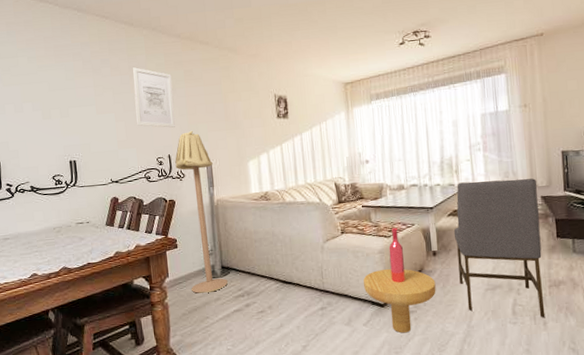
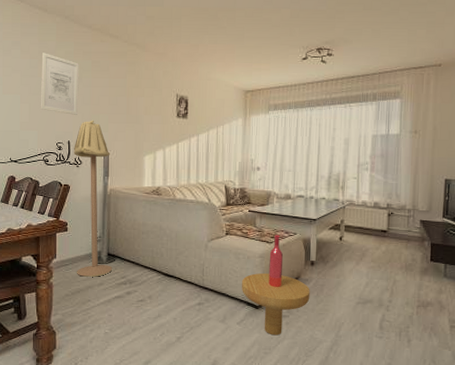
chair: present [453,178,545,318] -> none [333,199,418,335]

